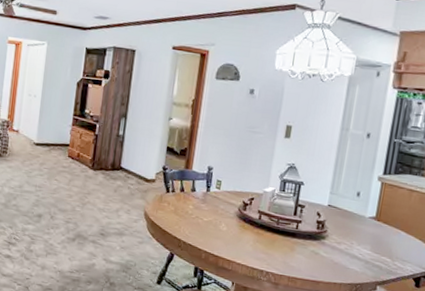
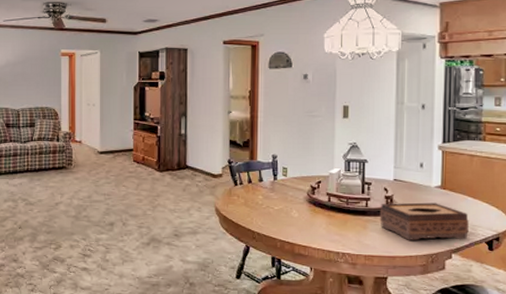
tissue box: none [308,227,399,273] -> present [379,202,469,240]

